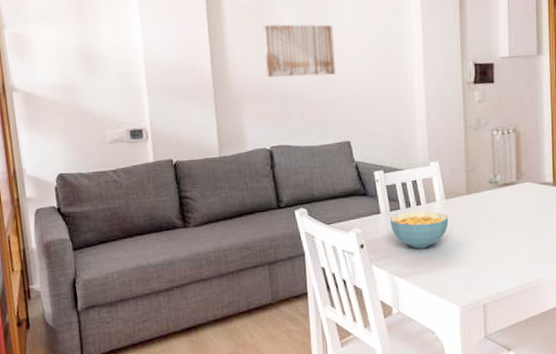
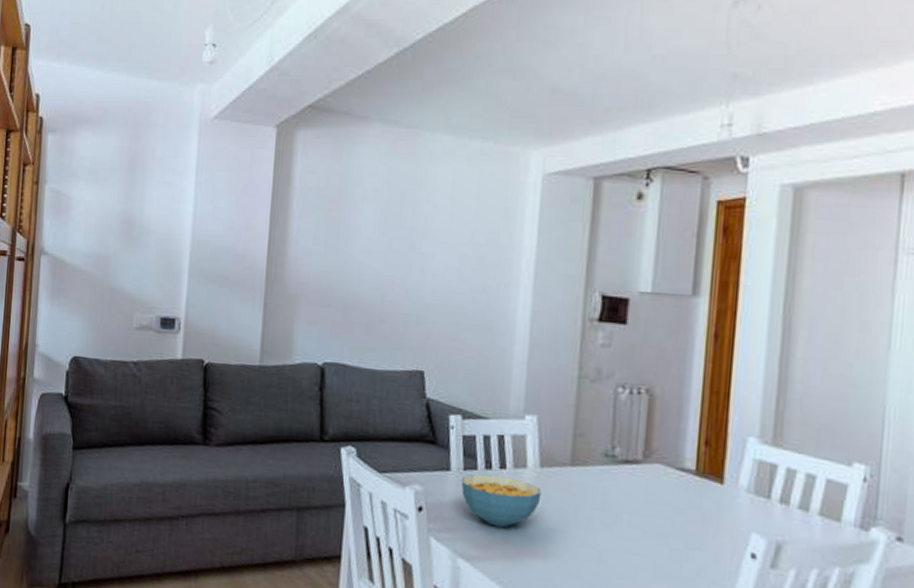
wall art: present [262,24,336,78] -> none [331,213,422,285]

